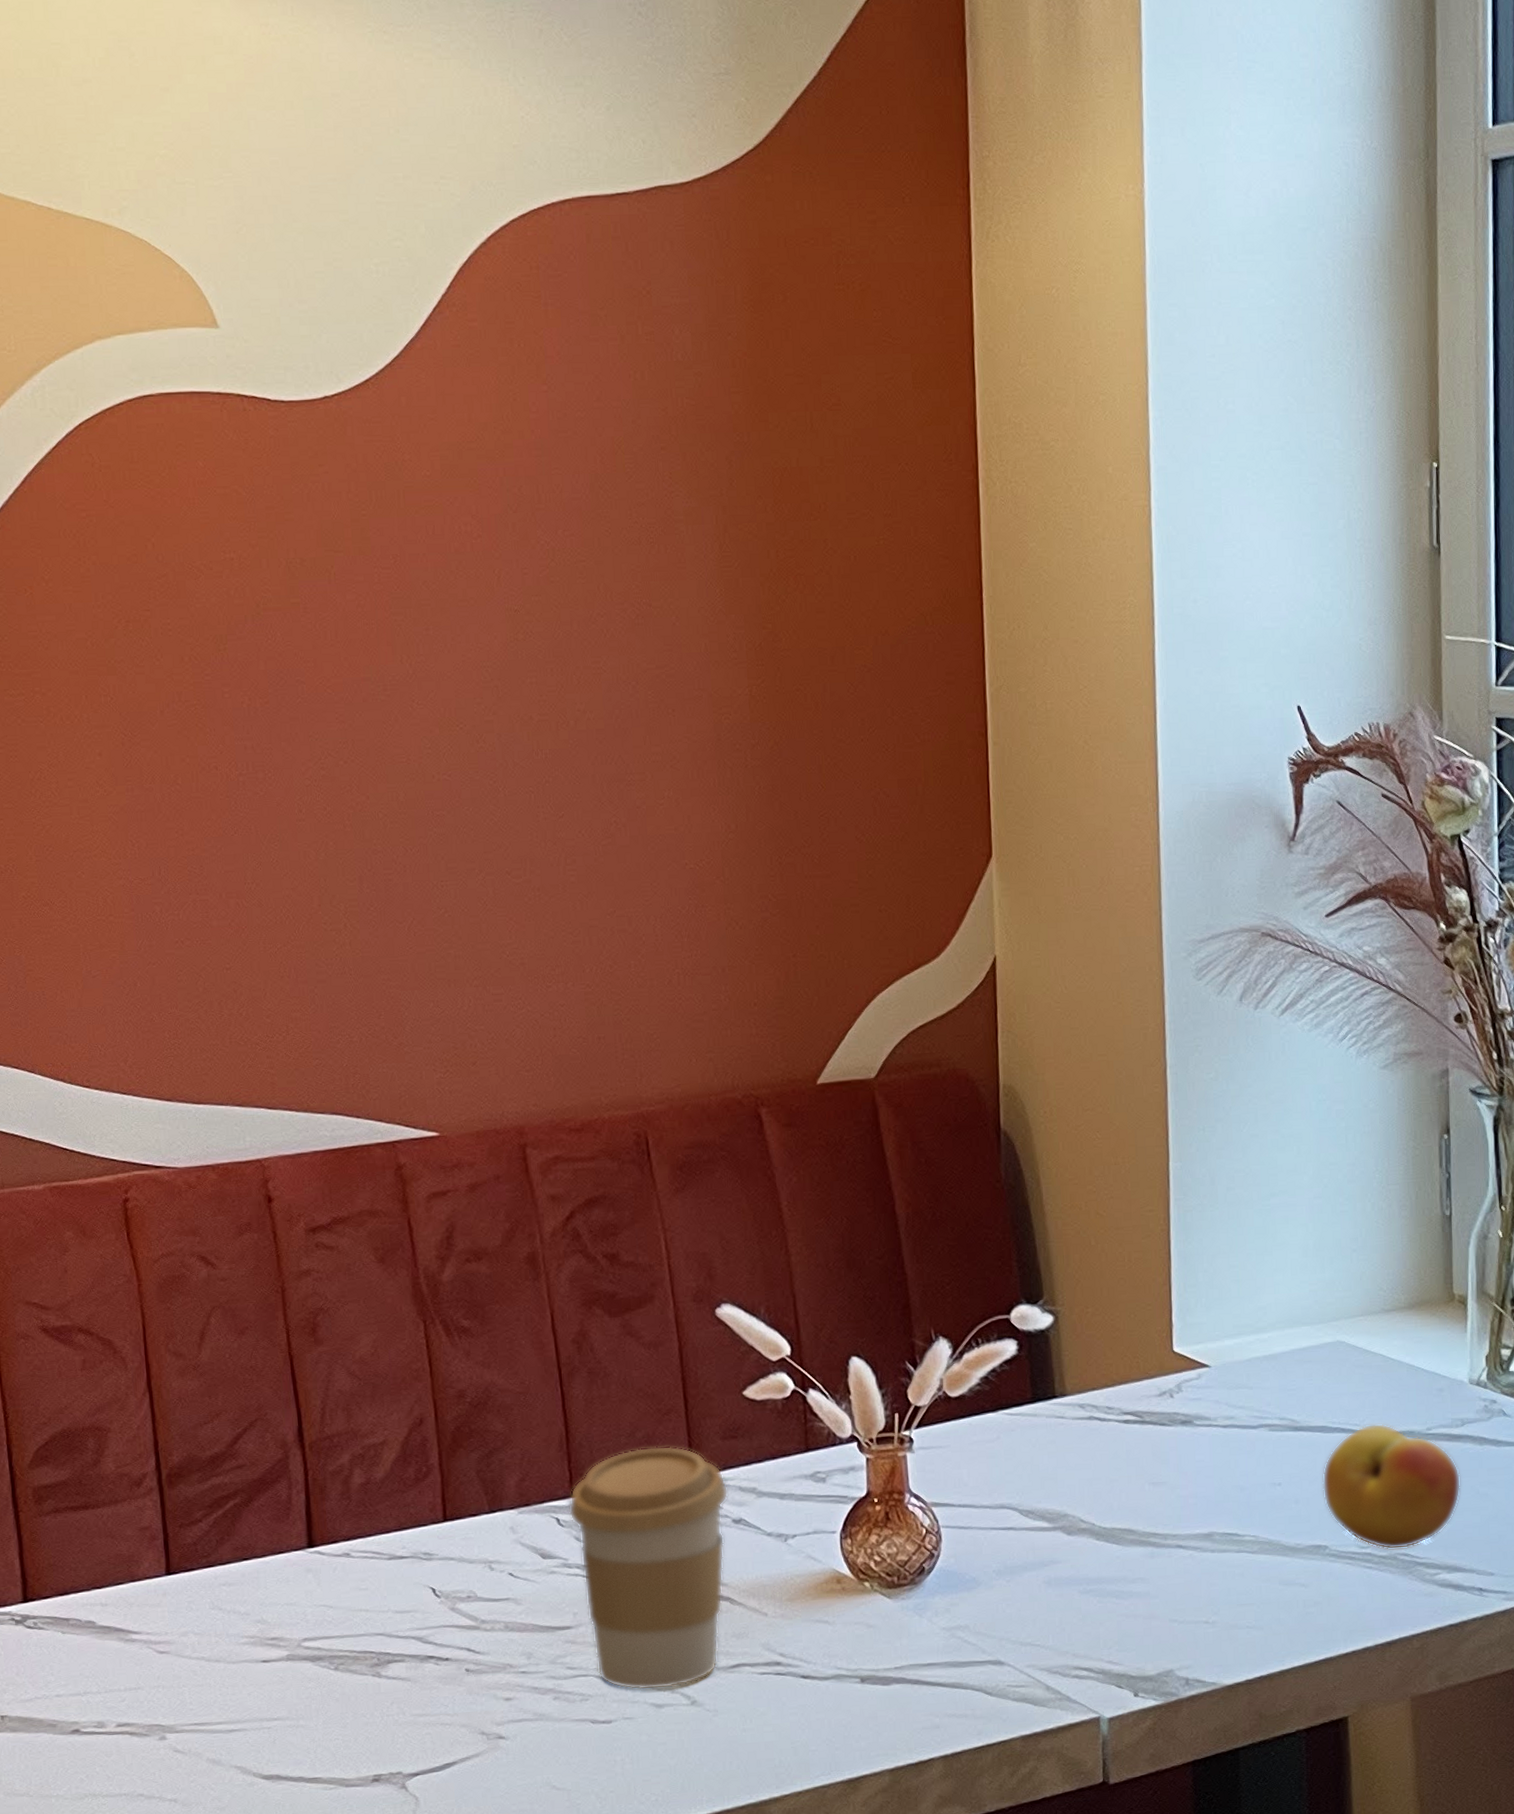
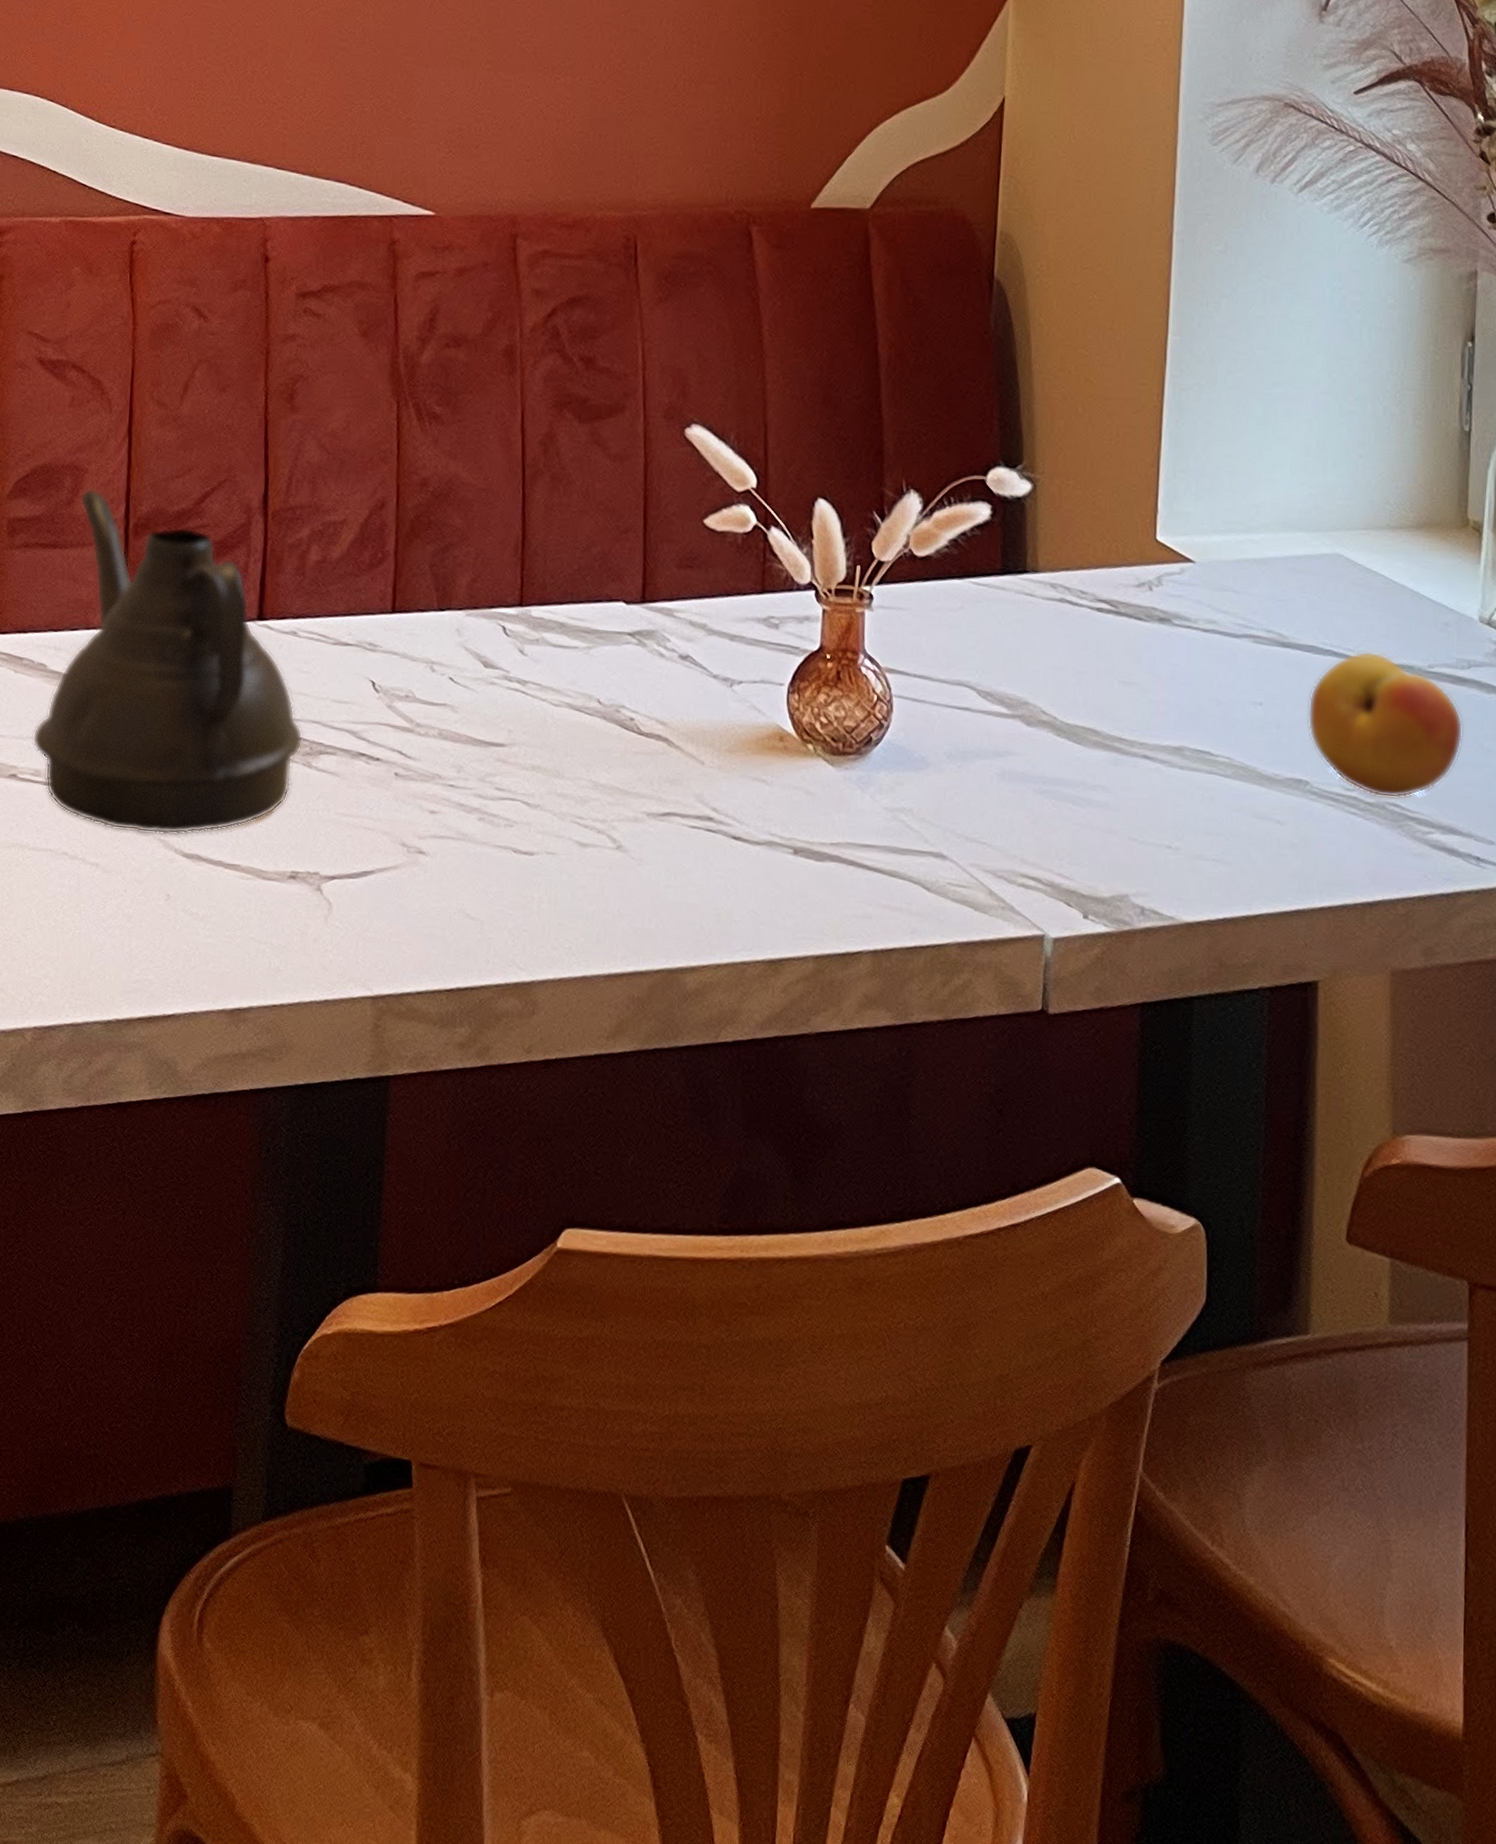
teapot: none [90,1446,370,1765] -> present [32,488,304,835]
coffee cup: present [569,1445,729,1691] -> none [516,564,678,828]

